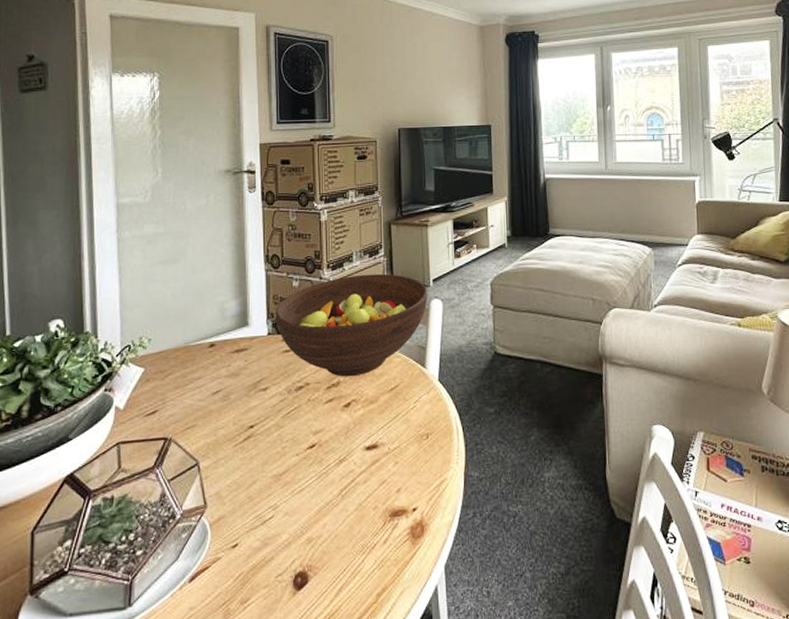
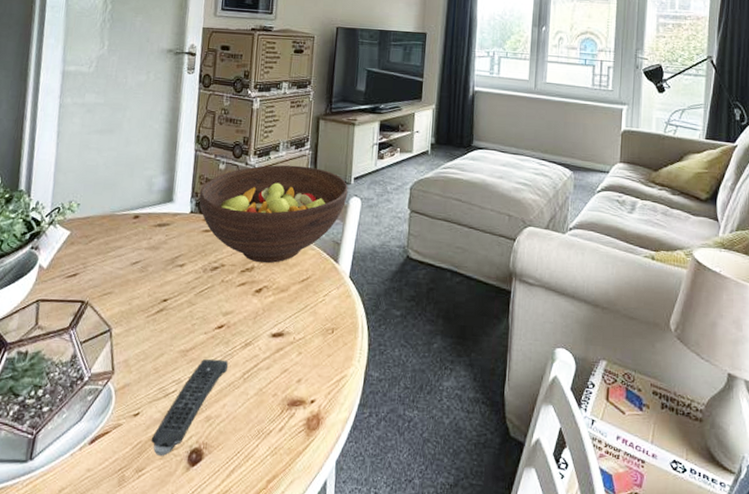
remote control: none [253,479,325,584] -> present [151,358,229,456]

